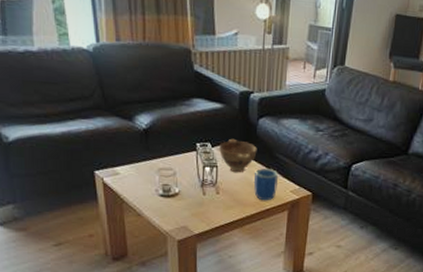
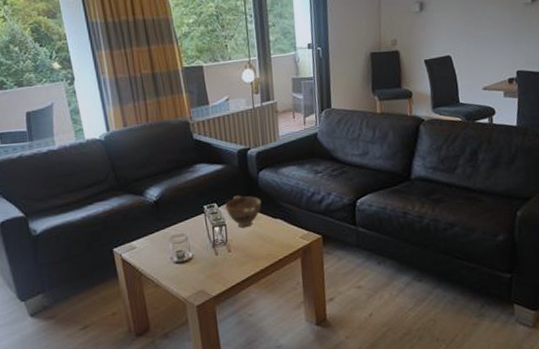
mug: present [253,168,278,201] -> none [262,218,287,252]

